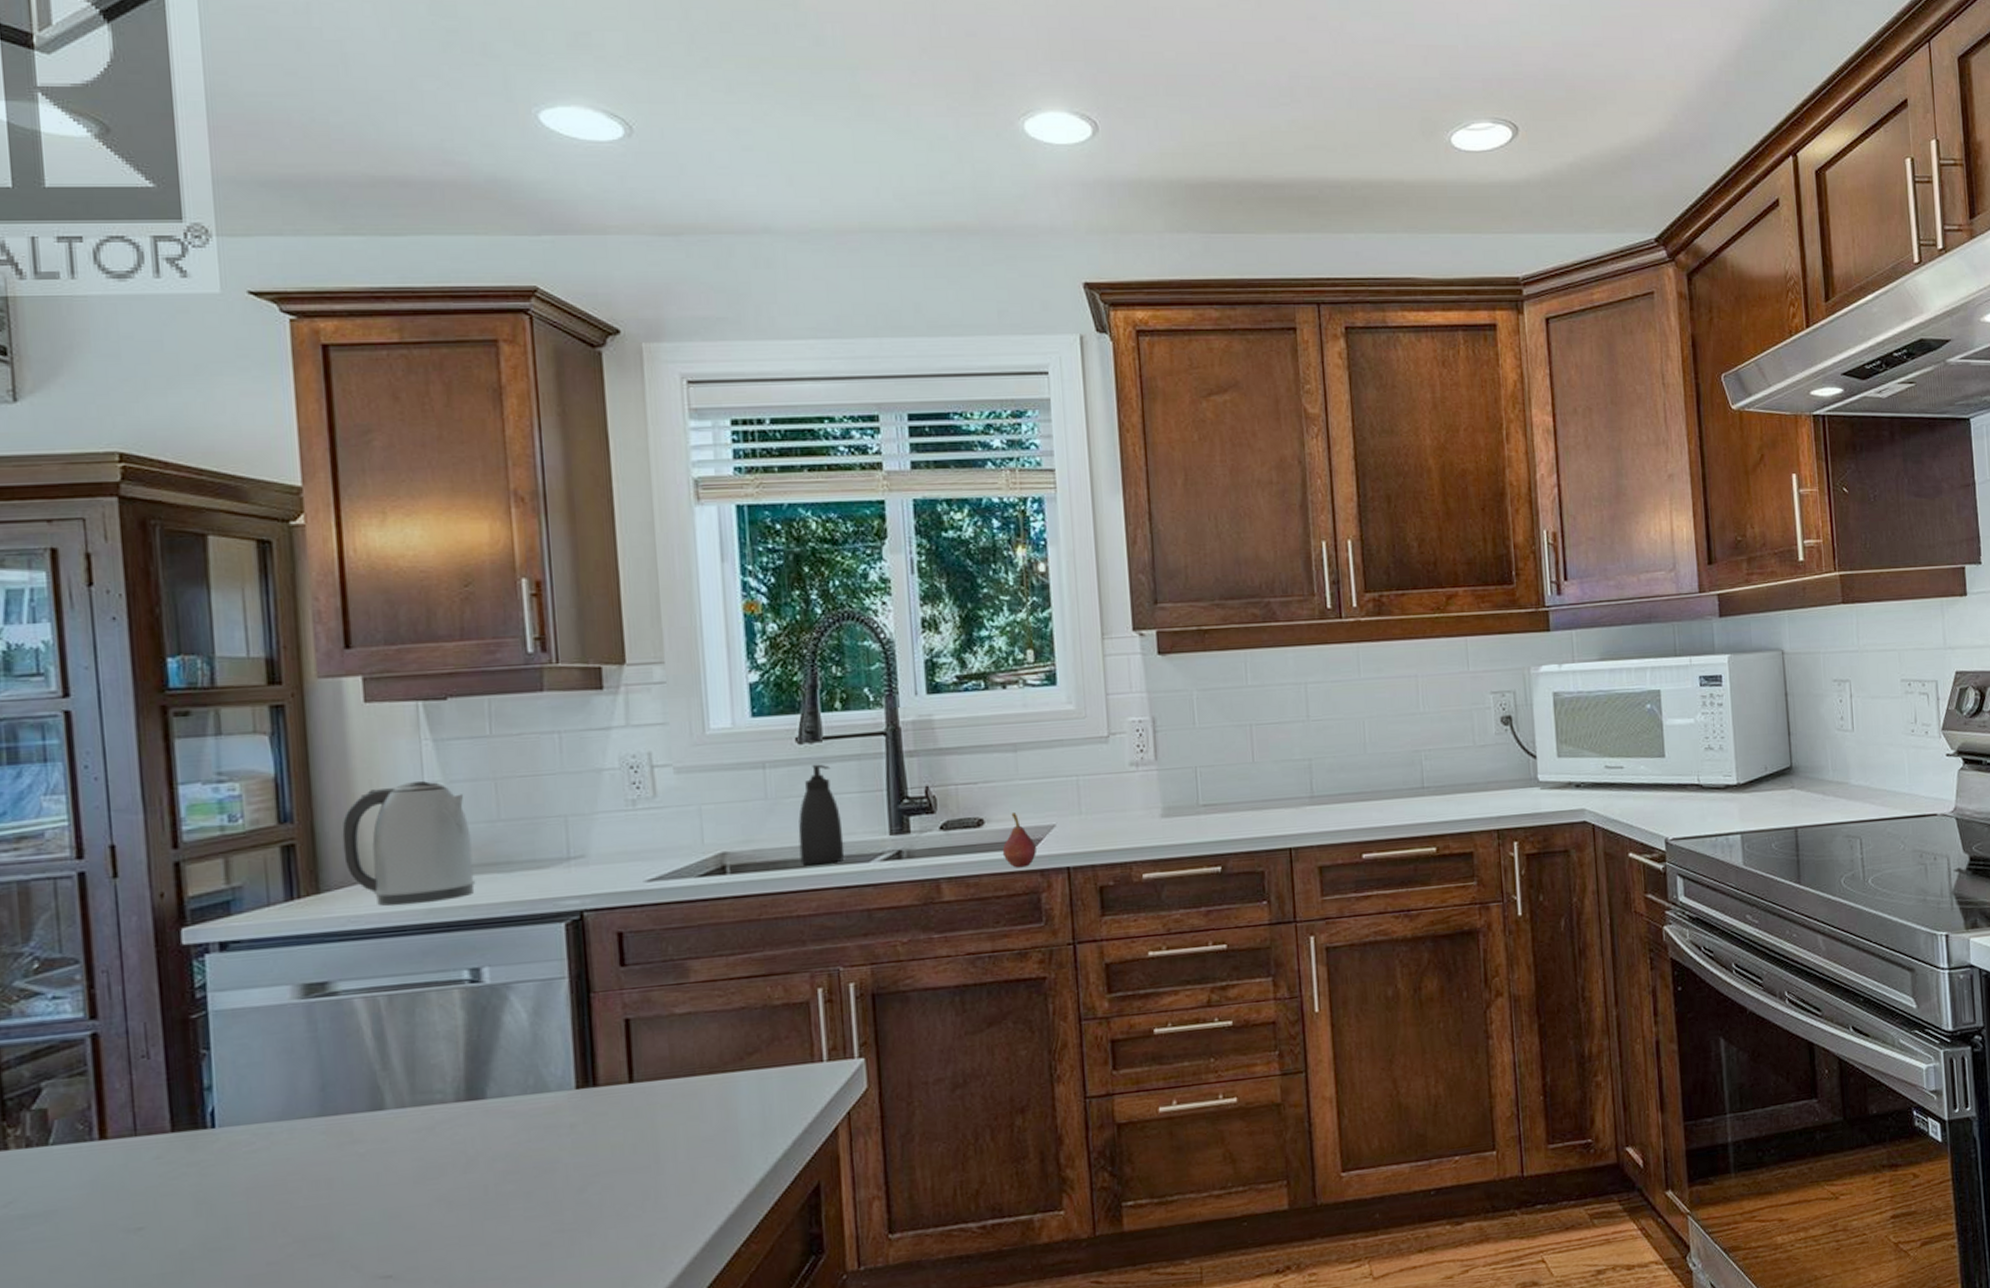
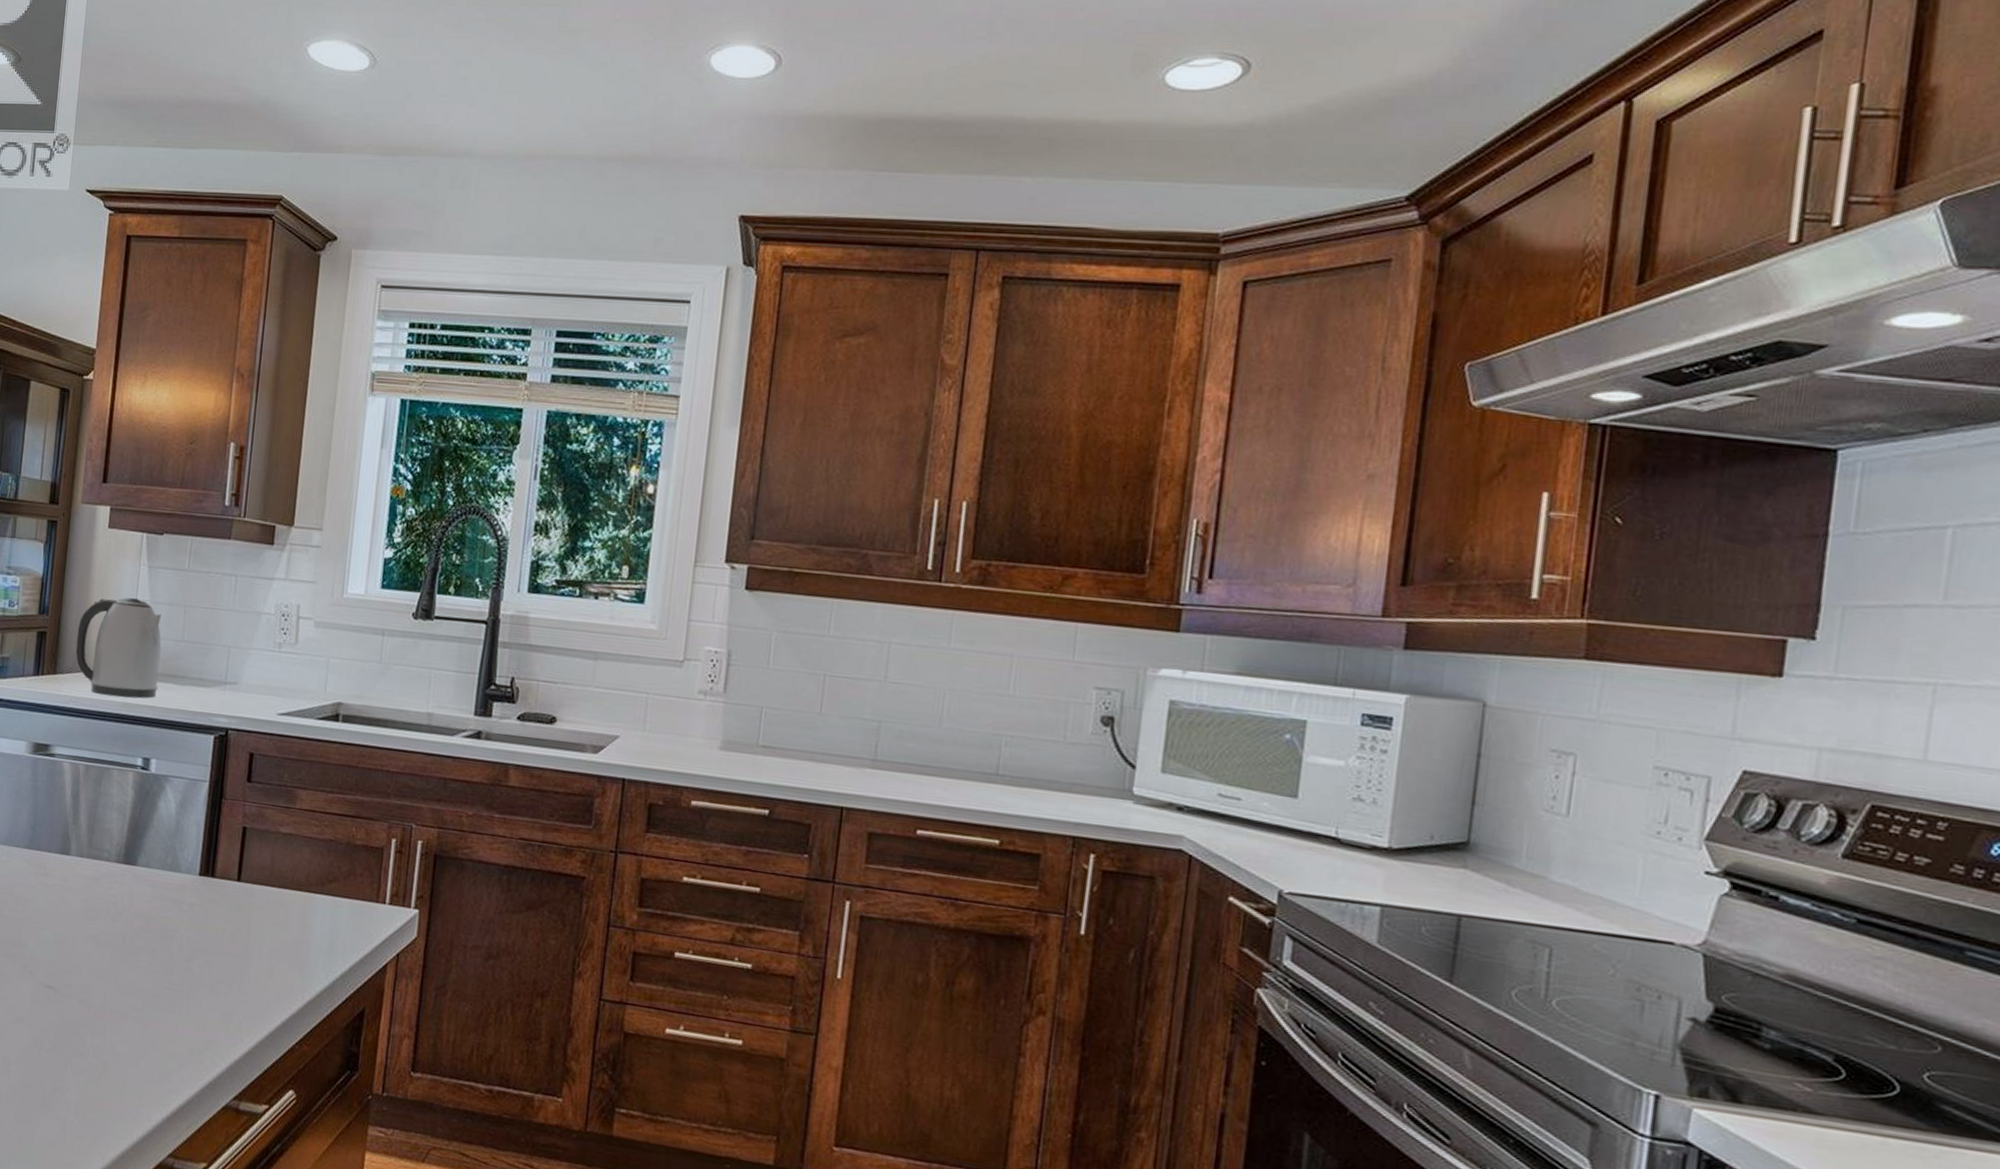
soap dispenser: present [798,764,845,865] -> none [398,639,437,730]
fruit: present [1002,813,1036,868] -> none [567,717,598,771]

